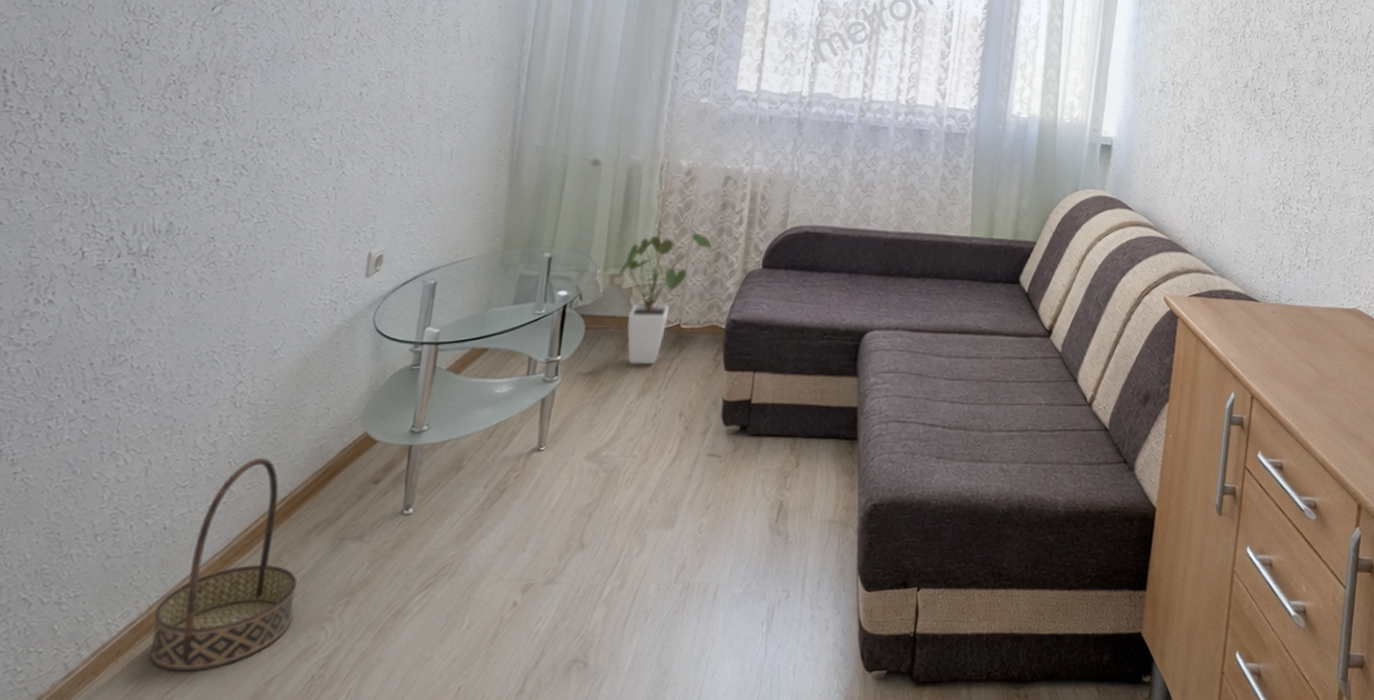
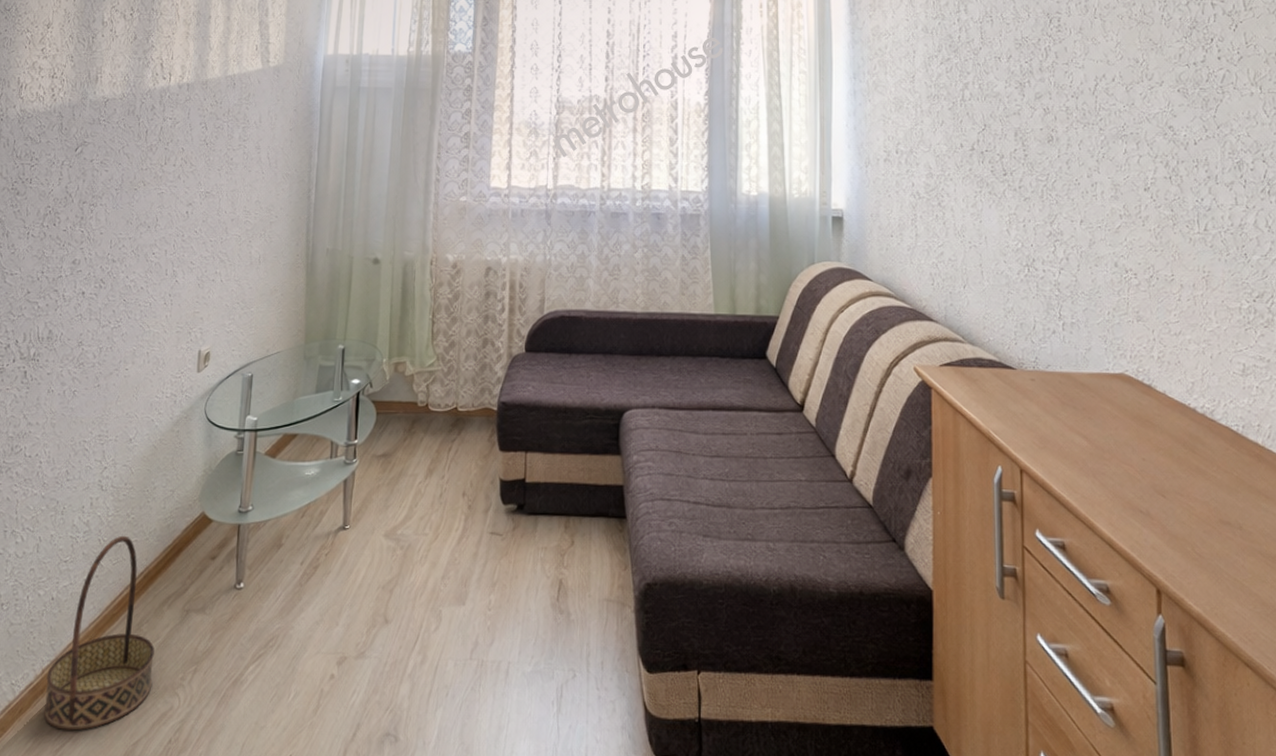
house plant: present [617,230,713,365] -> none [401,319,481,447]

